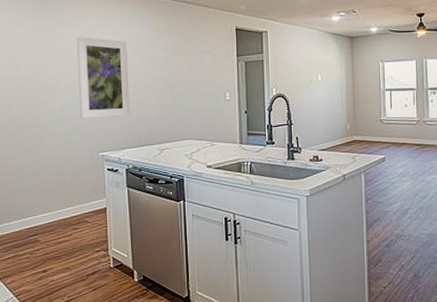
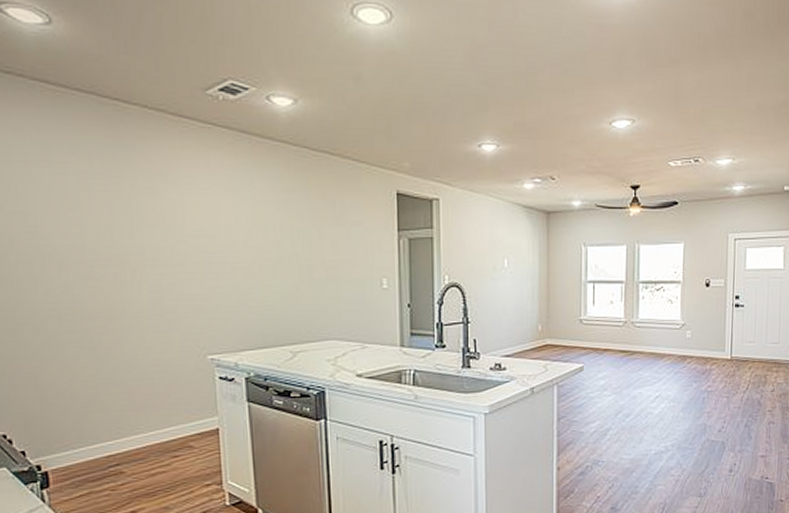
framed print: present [77,36,130,120] -> none [171,193,250,310]

